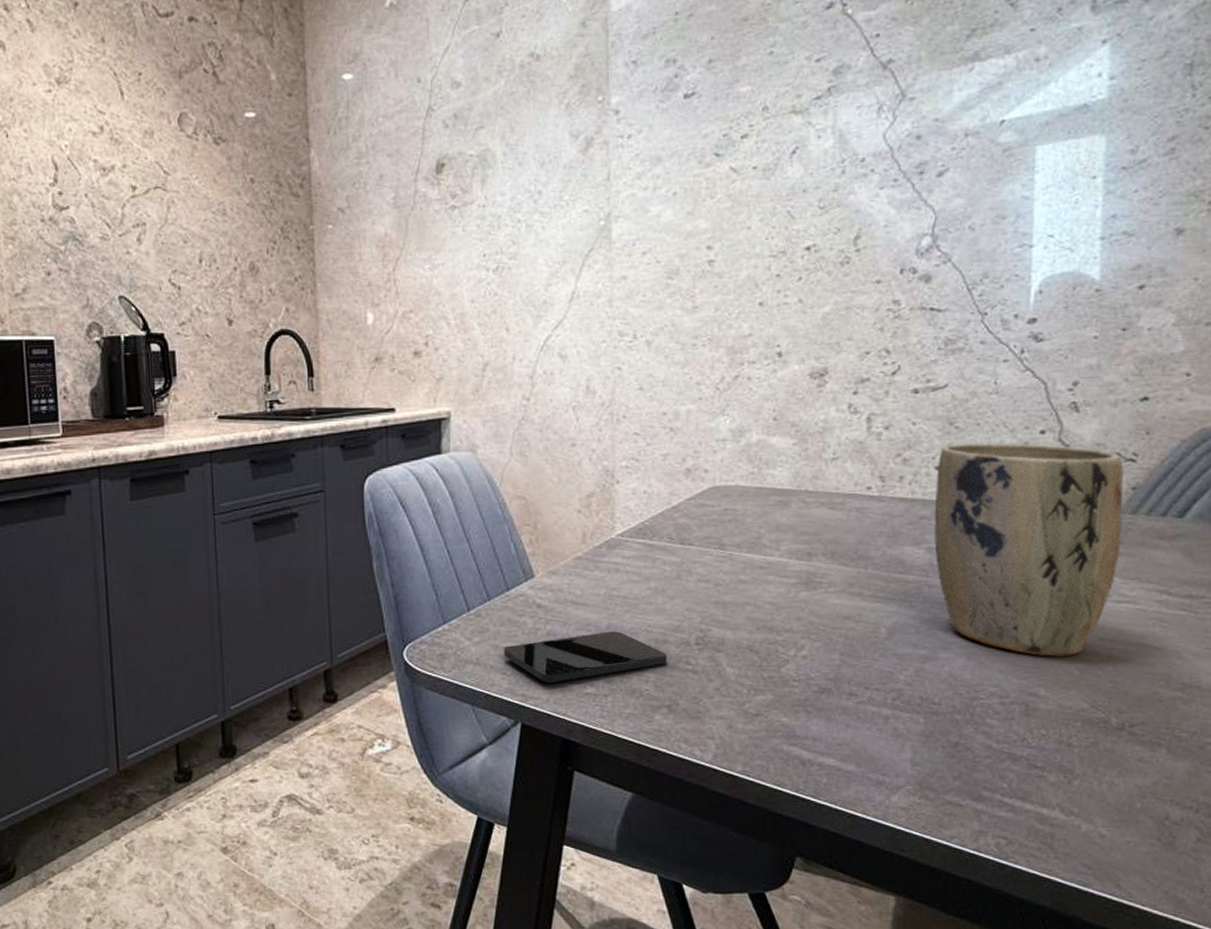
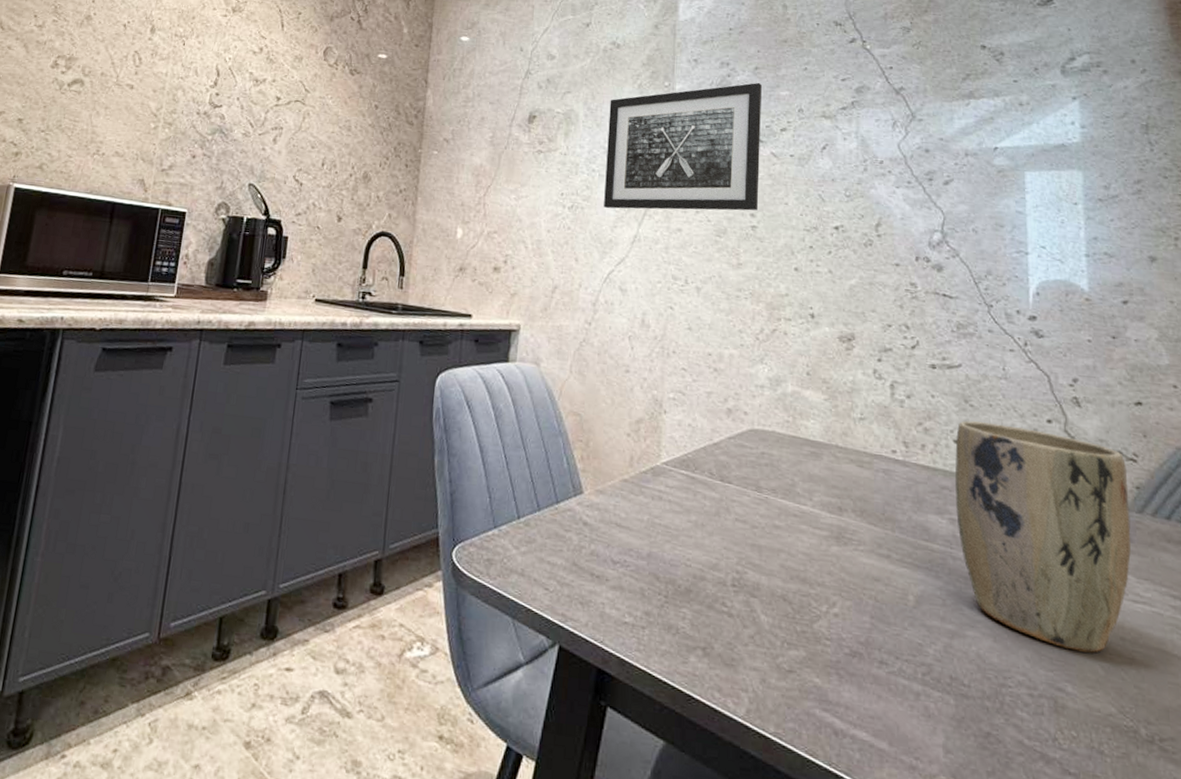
smartphone: present [503,631,668,683] -> none [547,559,705,606]
wall art: none [532,79,717,265] -> present [604,82,762,211]

